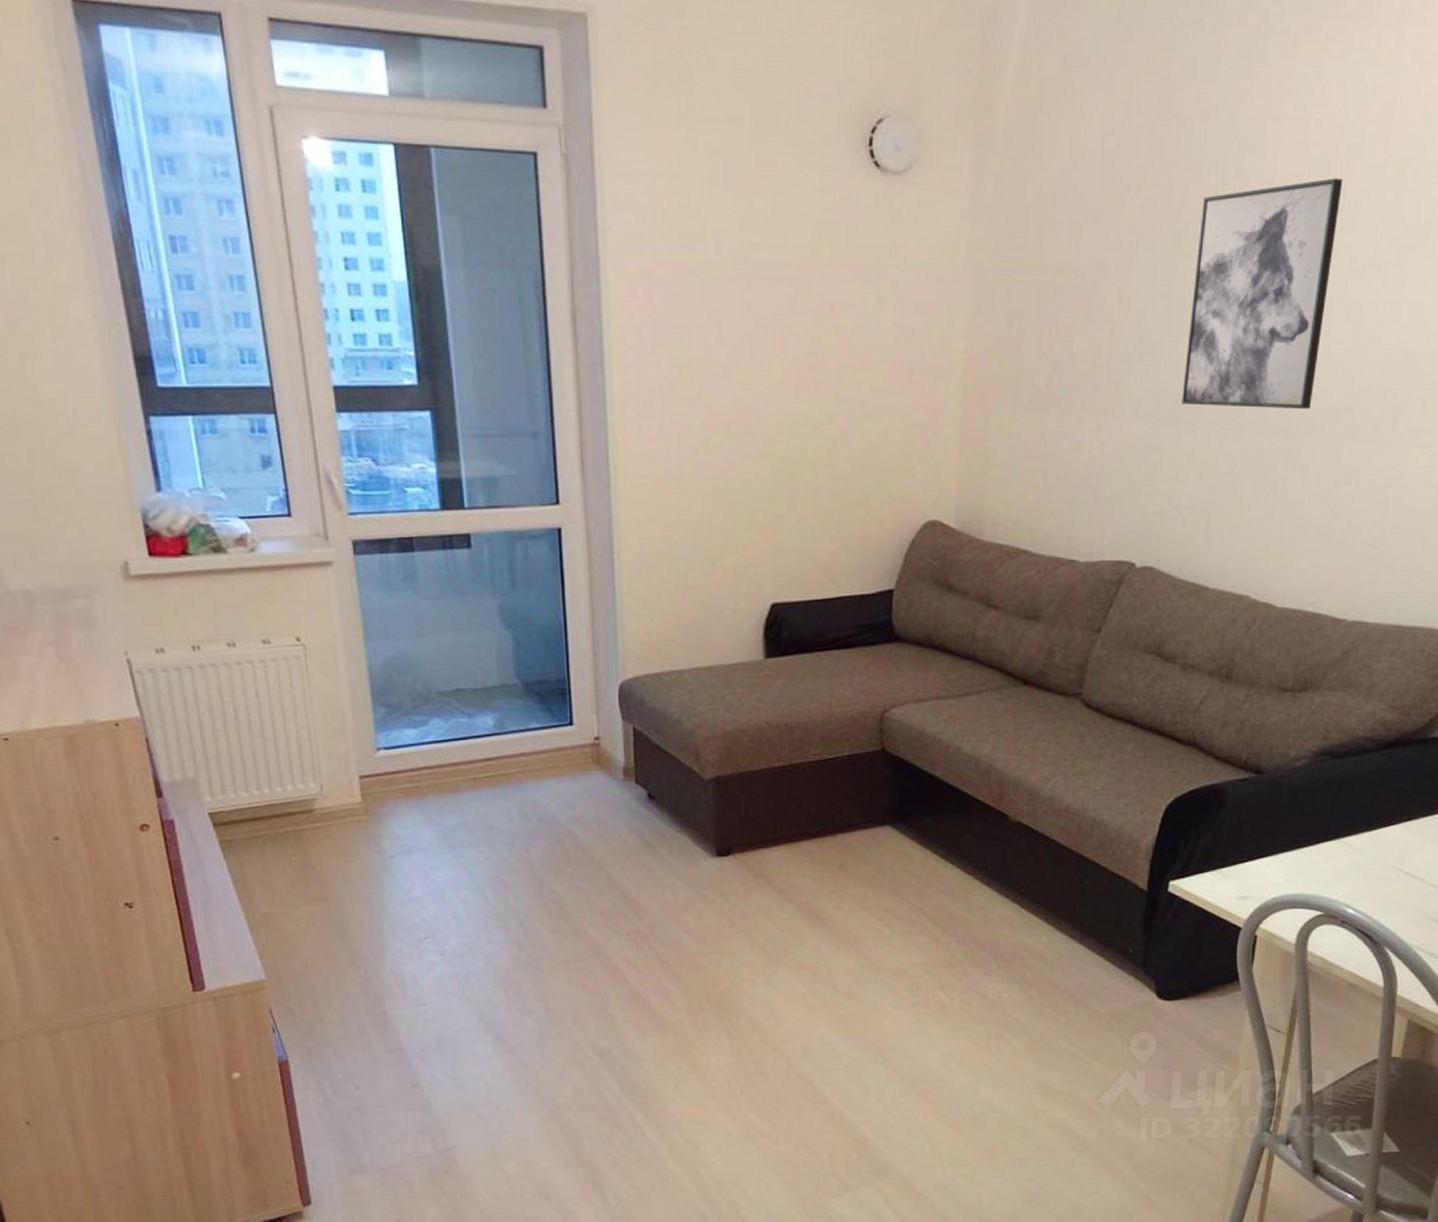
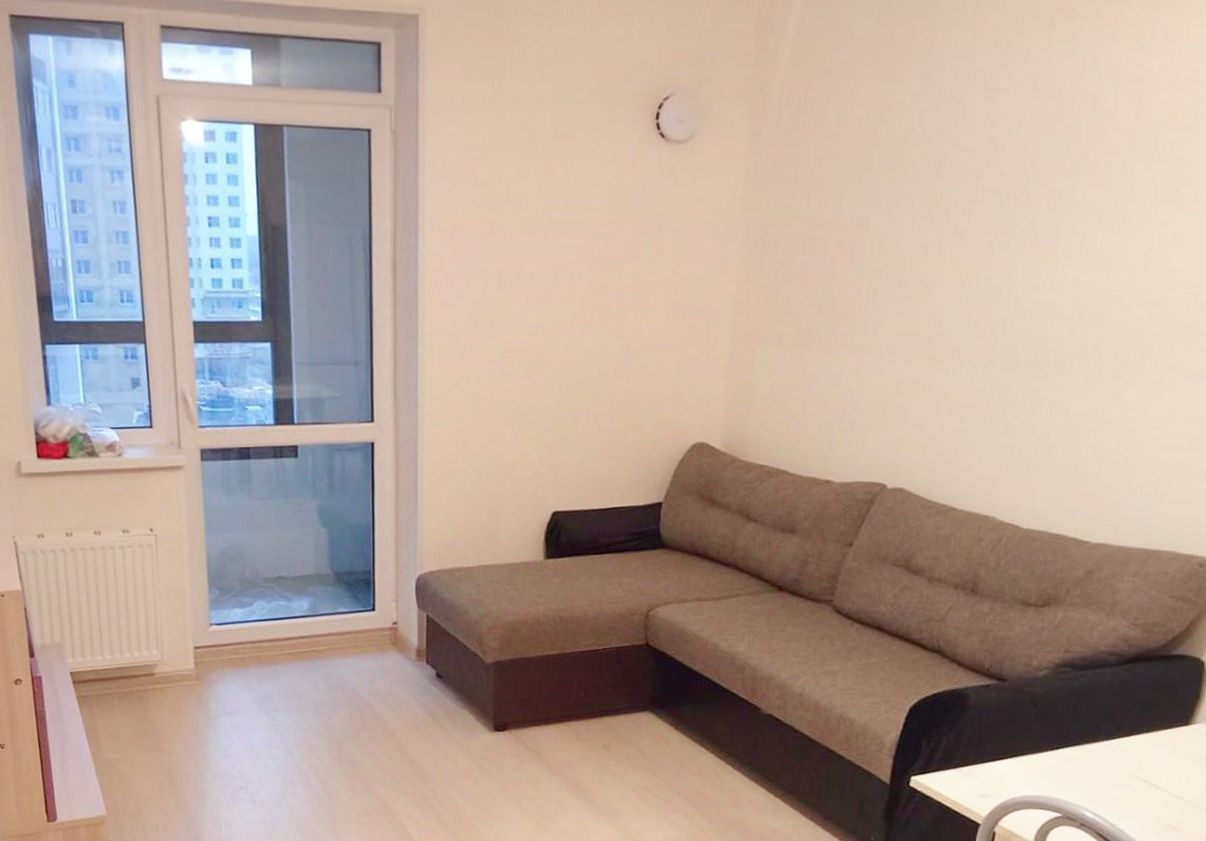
wall art: present [1182,178,1343,409] -> none [935,141,1095,348]

